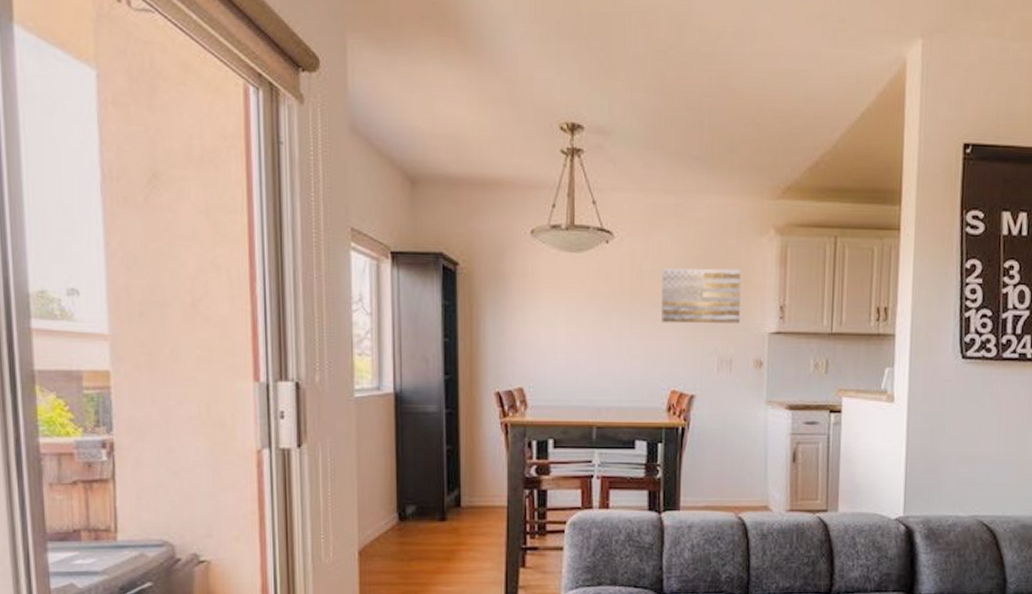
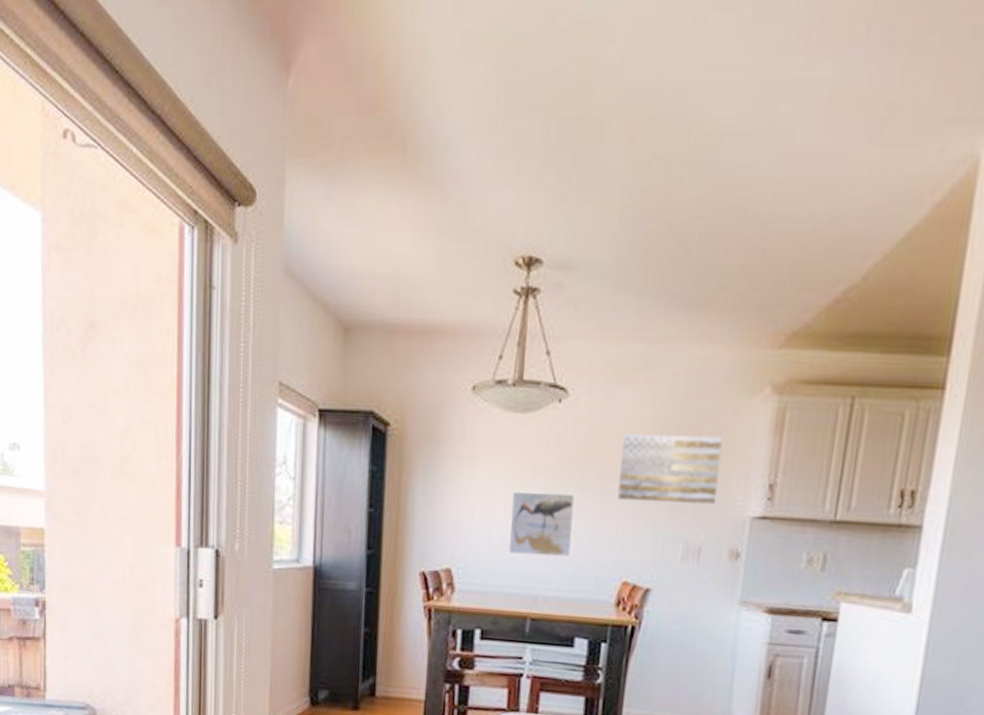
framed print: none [572,318,627,373] -> present [508,491,575,557]

